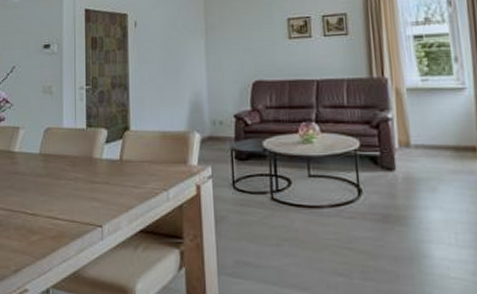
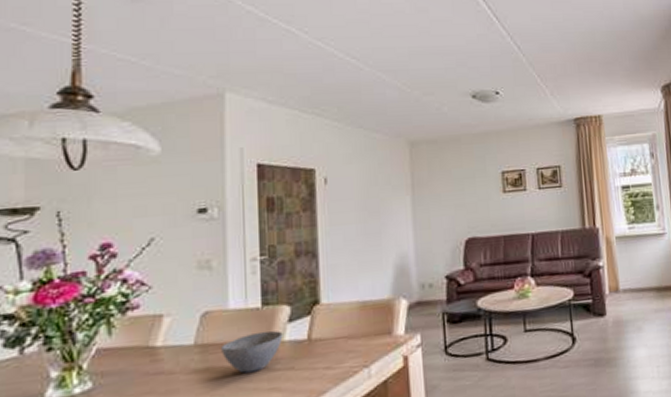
bowl: none [58,148,102,182] -> present [221,331,283,374]

